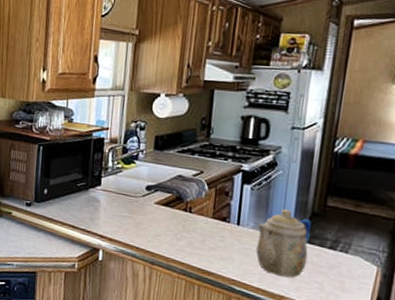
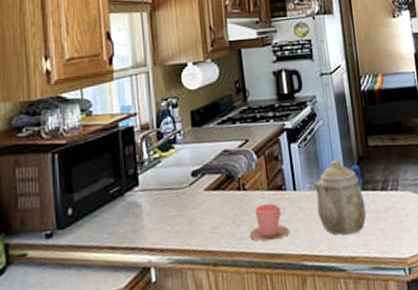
cup: none [186,228,225,261] -> present [249,203,290,242]

